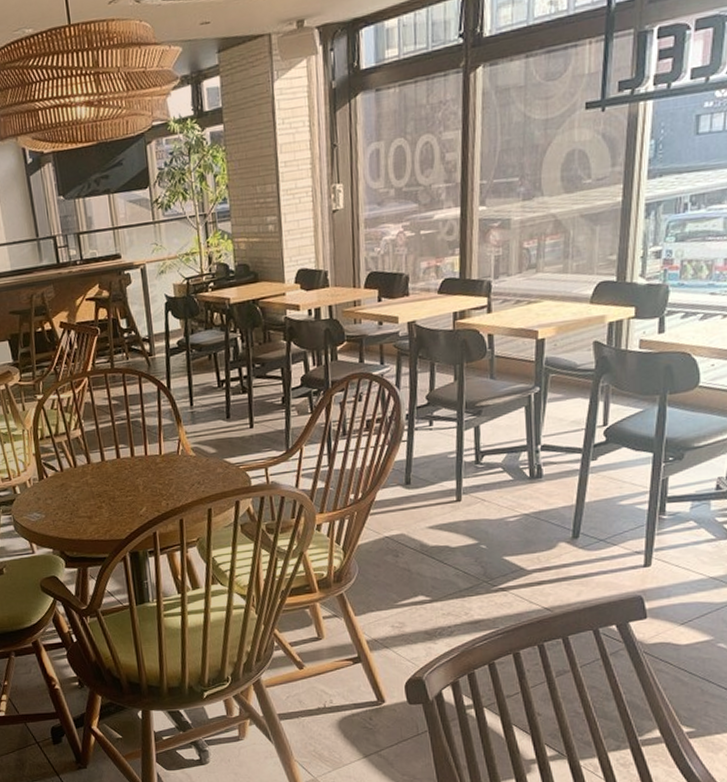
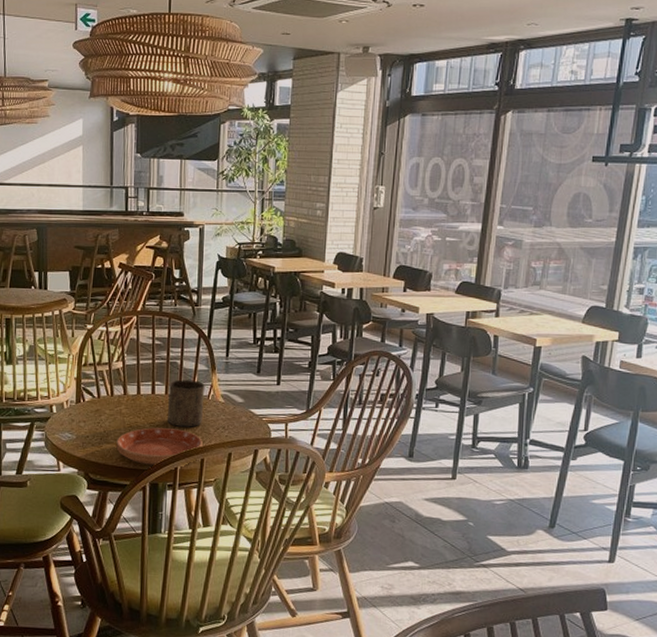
saucer: none [88,491,179,534] -> present [116,427,203,465]
cup: none [132,436,175,489] -> present [168,379,205,427]

